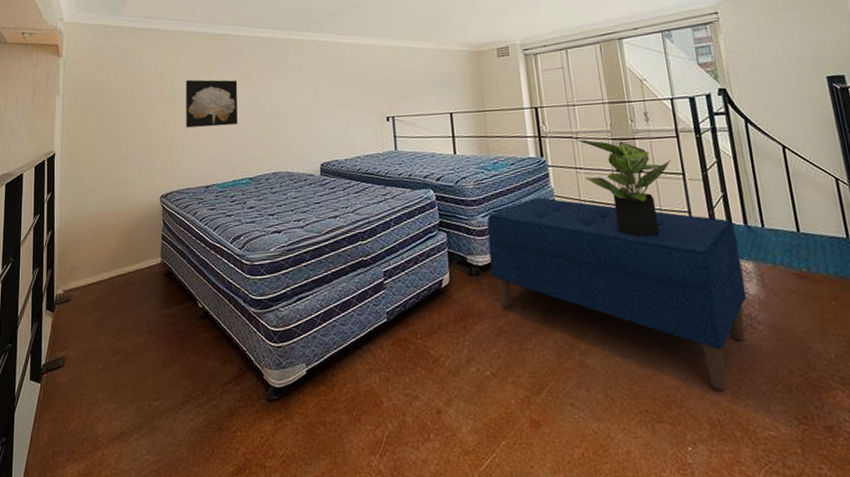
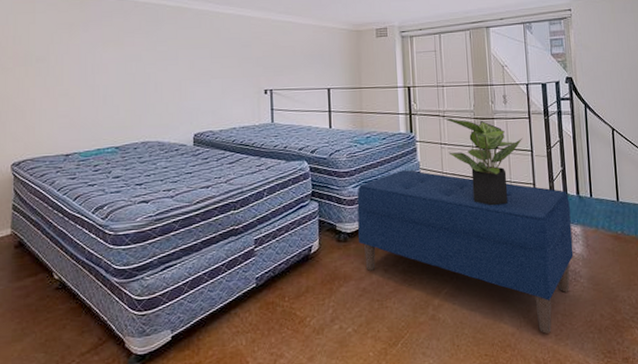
wall art: present [185,79,238,128] -> none [42,41,105,93]

